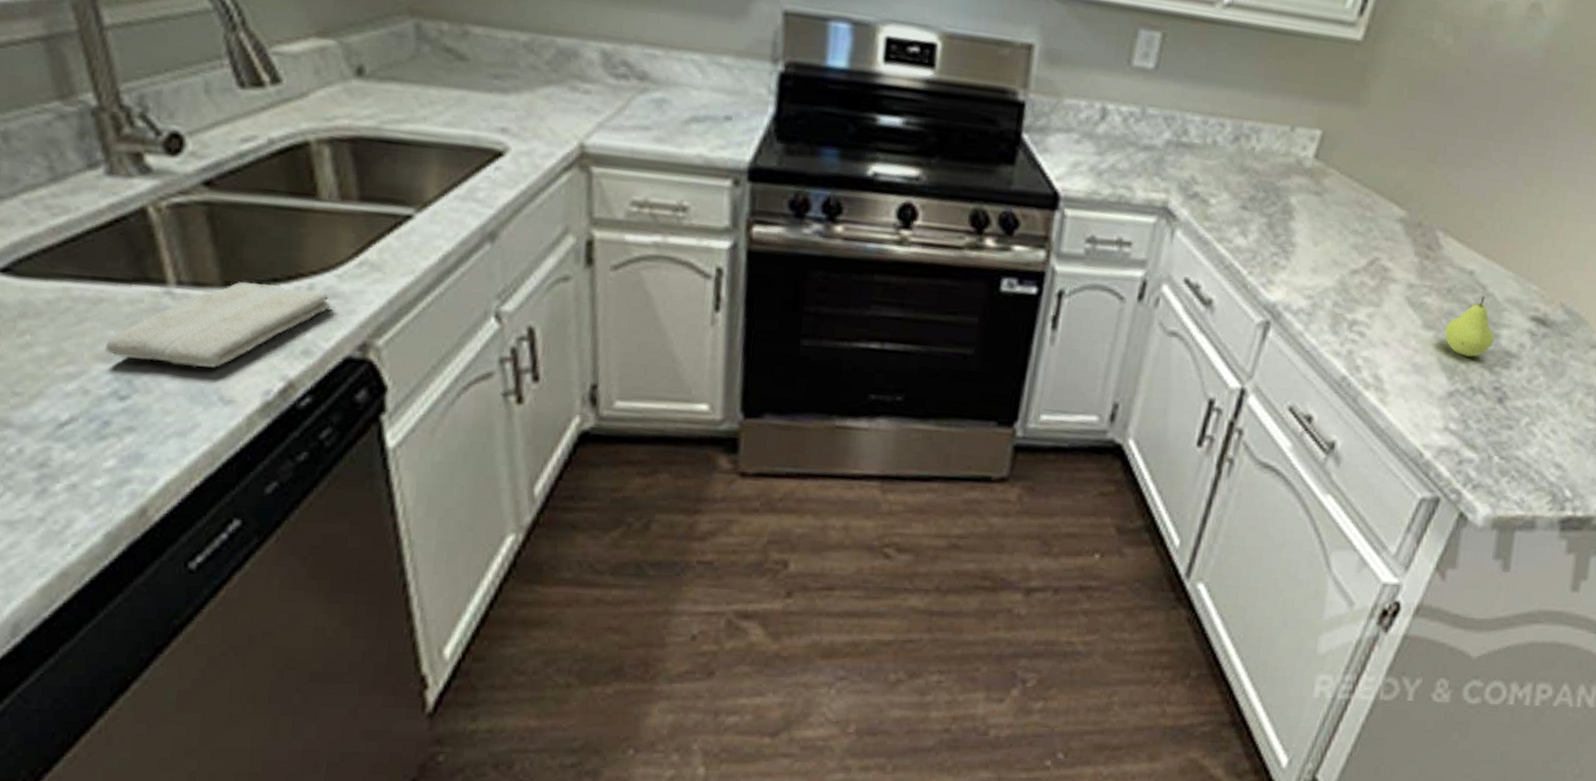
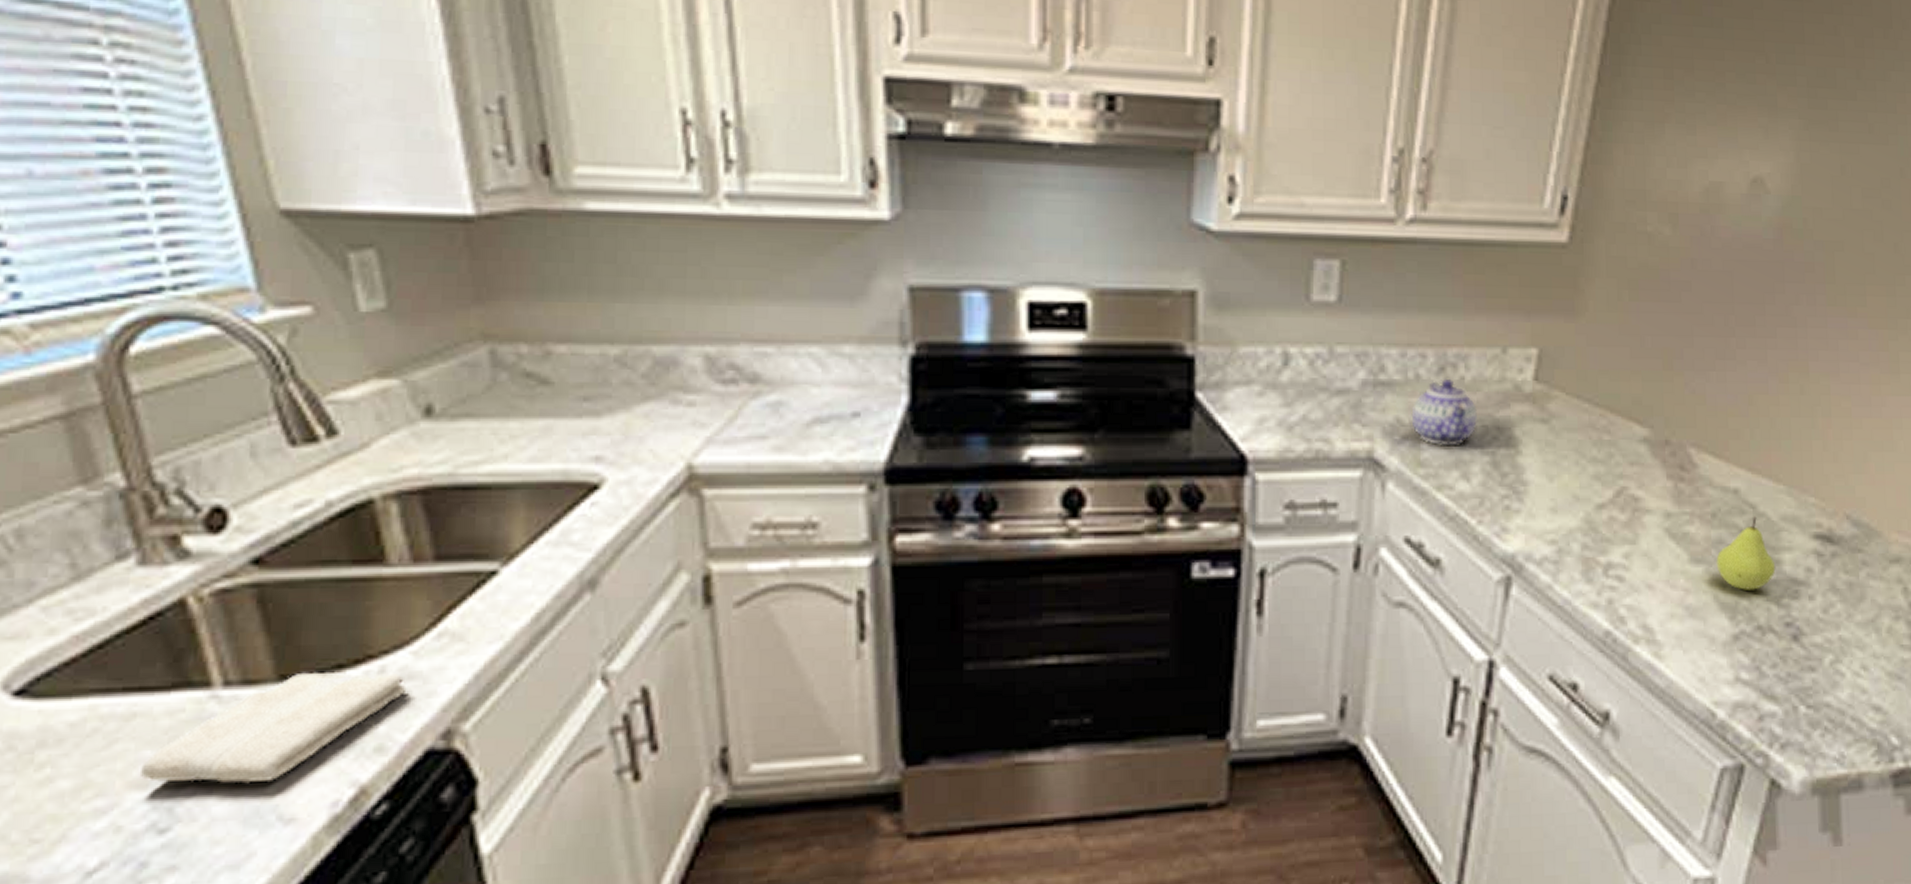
teapot: none [1204,147,1262,206] -> present [1411,378,1477,445]

